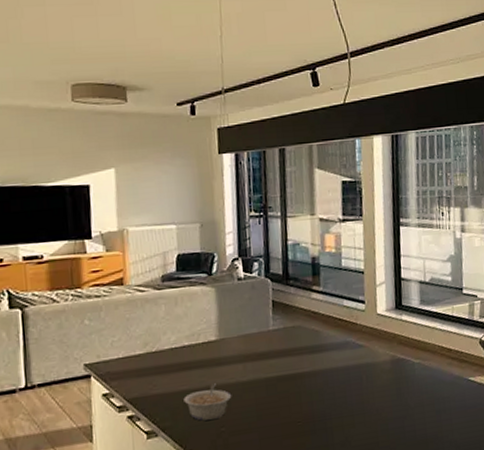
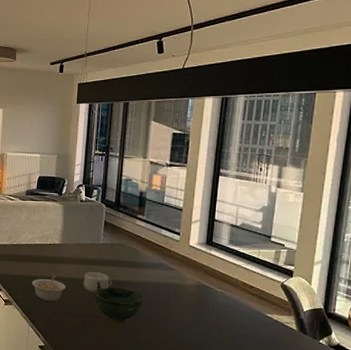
mug: none [253,367,291,396] -> present [83,272,112,293]
bowl: none [269,382,333,429] -> present [94,287,144,324]

